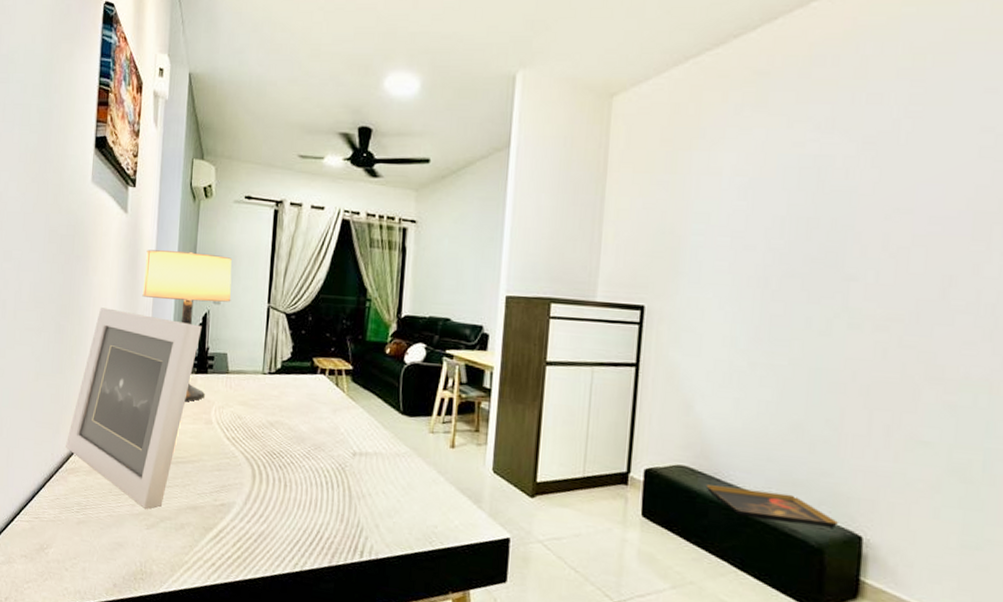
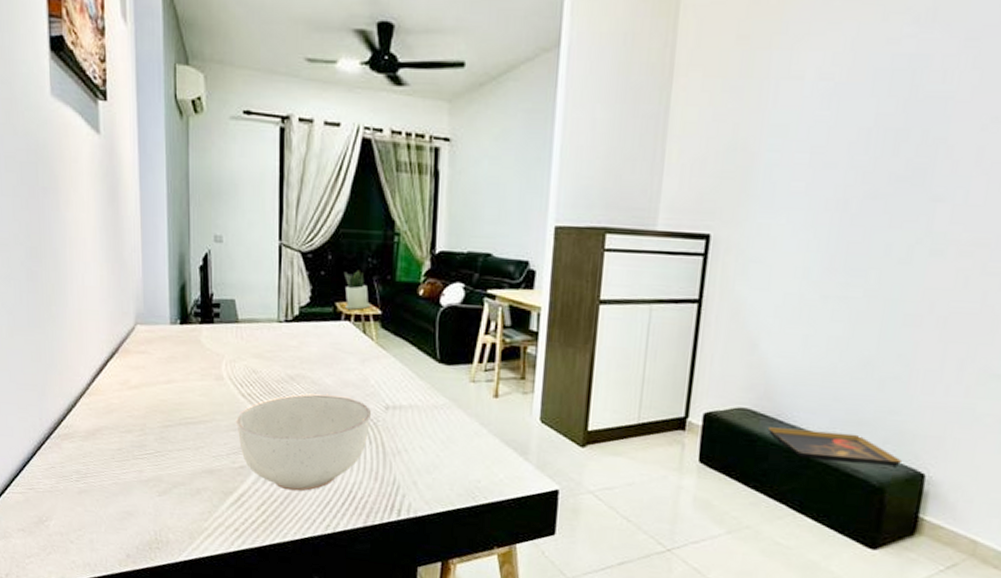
picture frame: present [65,307,202,510] -> none [54,249,203,476]
table lamp: present [142,250,232,401] -> none [127,178,235,355]
bowl: none [220,440,340,530] -> present [237,394,371,491]
planter: none [321,331,344,365] -> present [345,271,371,310]

